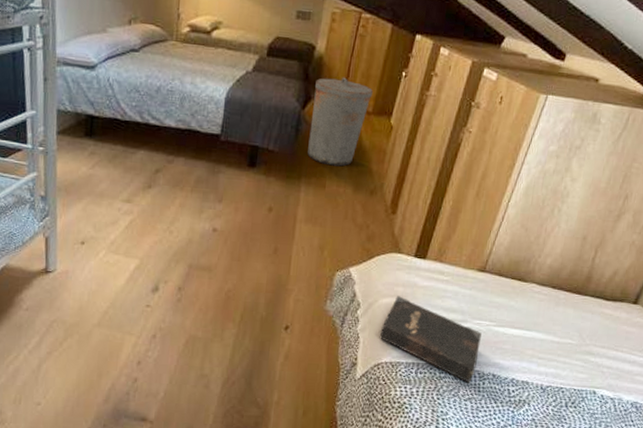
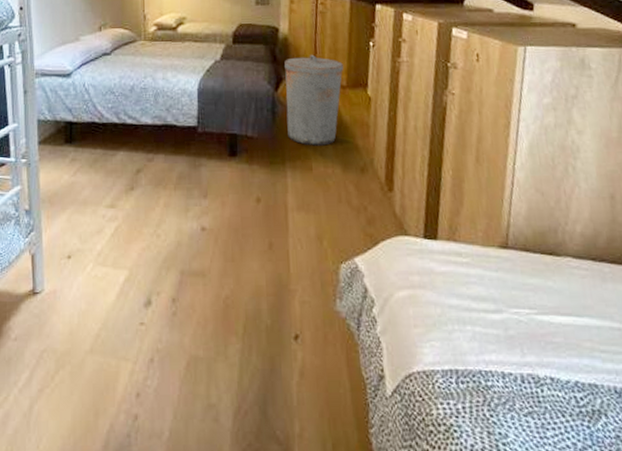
hardback book: present [379,296,482,383] -> none [403,286,528,392]

